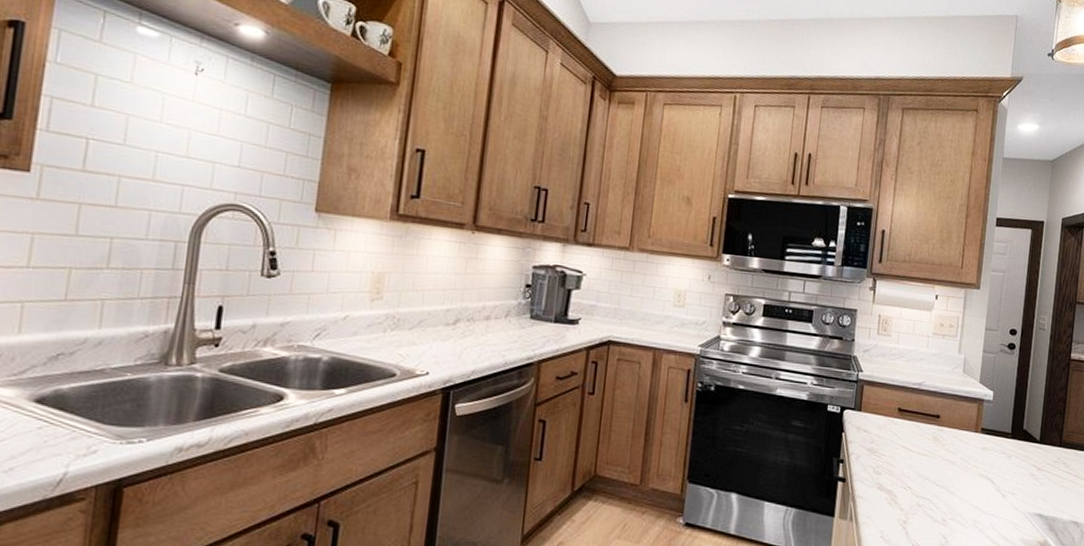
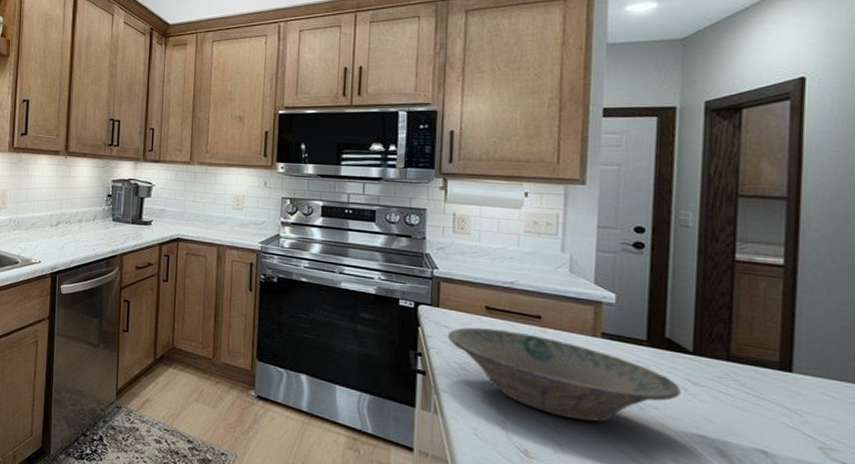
bowl: none [865,430,1030,512] -> present [447,327,680,422]

